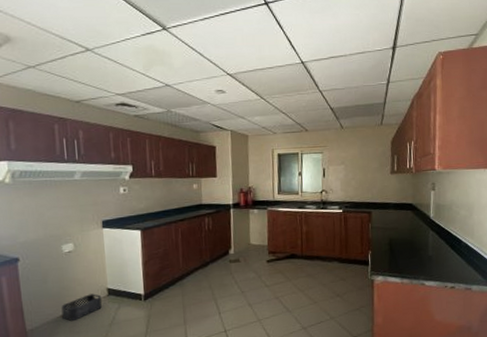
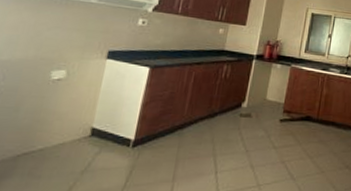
storage bin: present [61,293,102,321] -> none [24,132,81,162]

